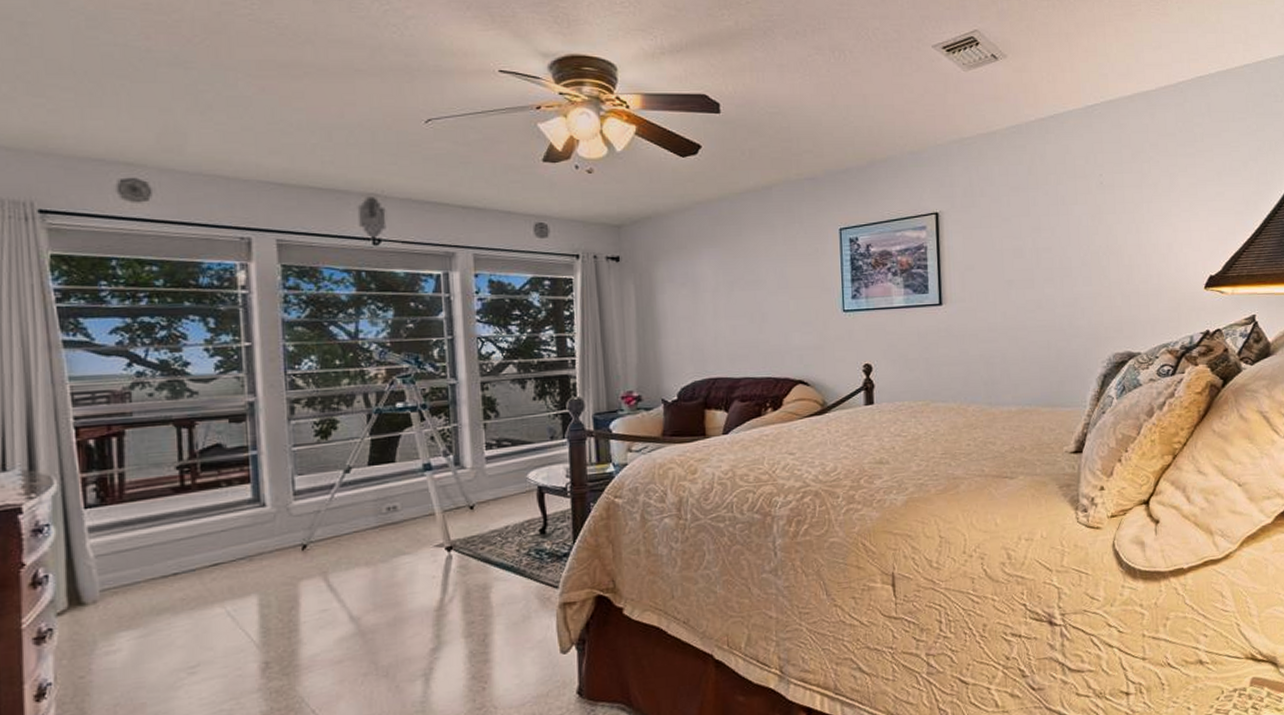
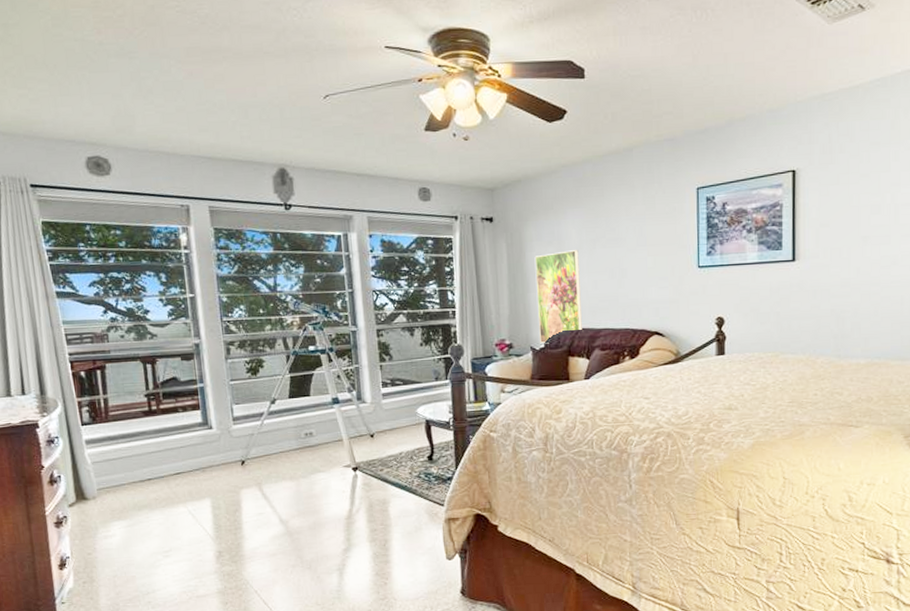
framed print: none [666,292,720,396] -> present [534,250,582,344]

